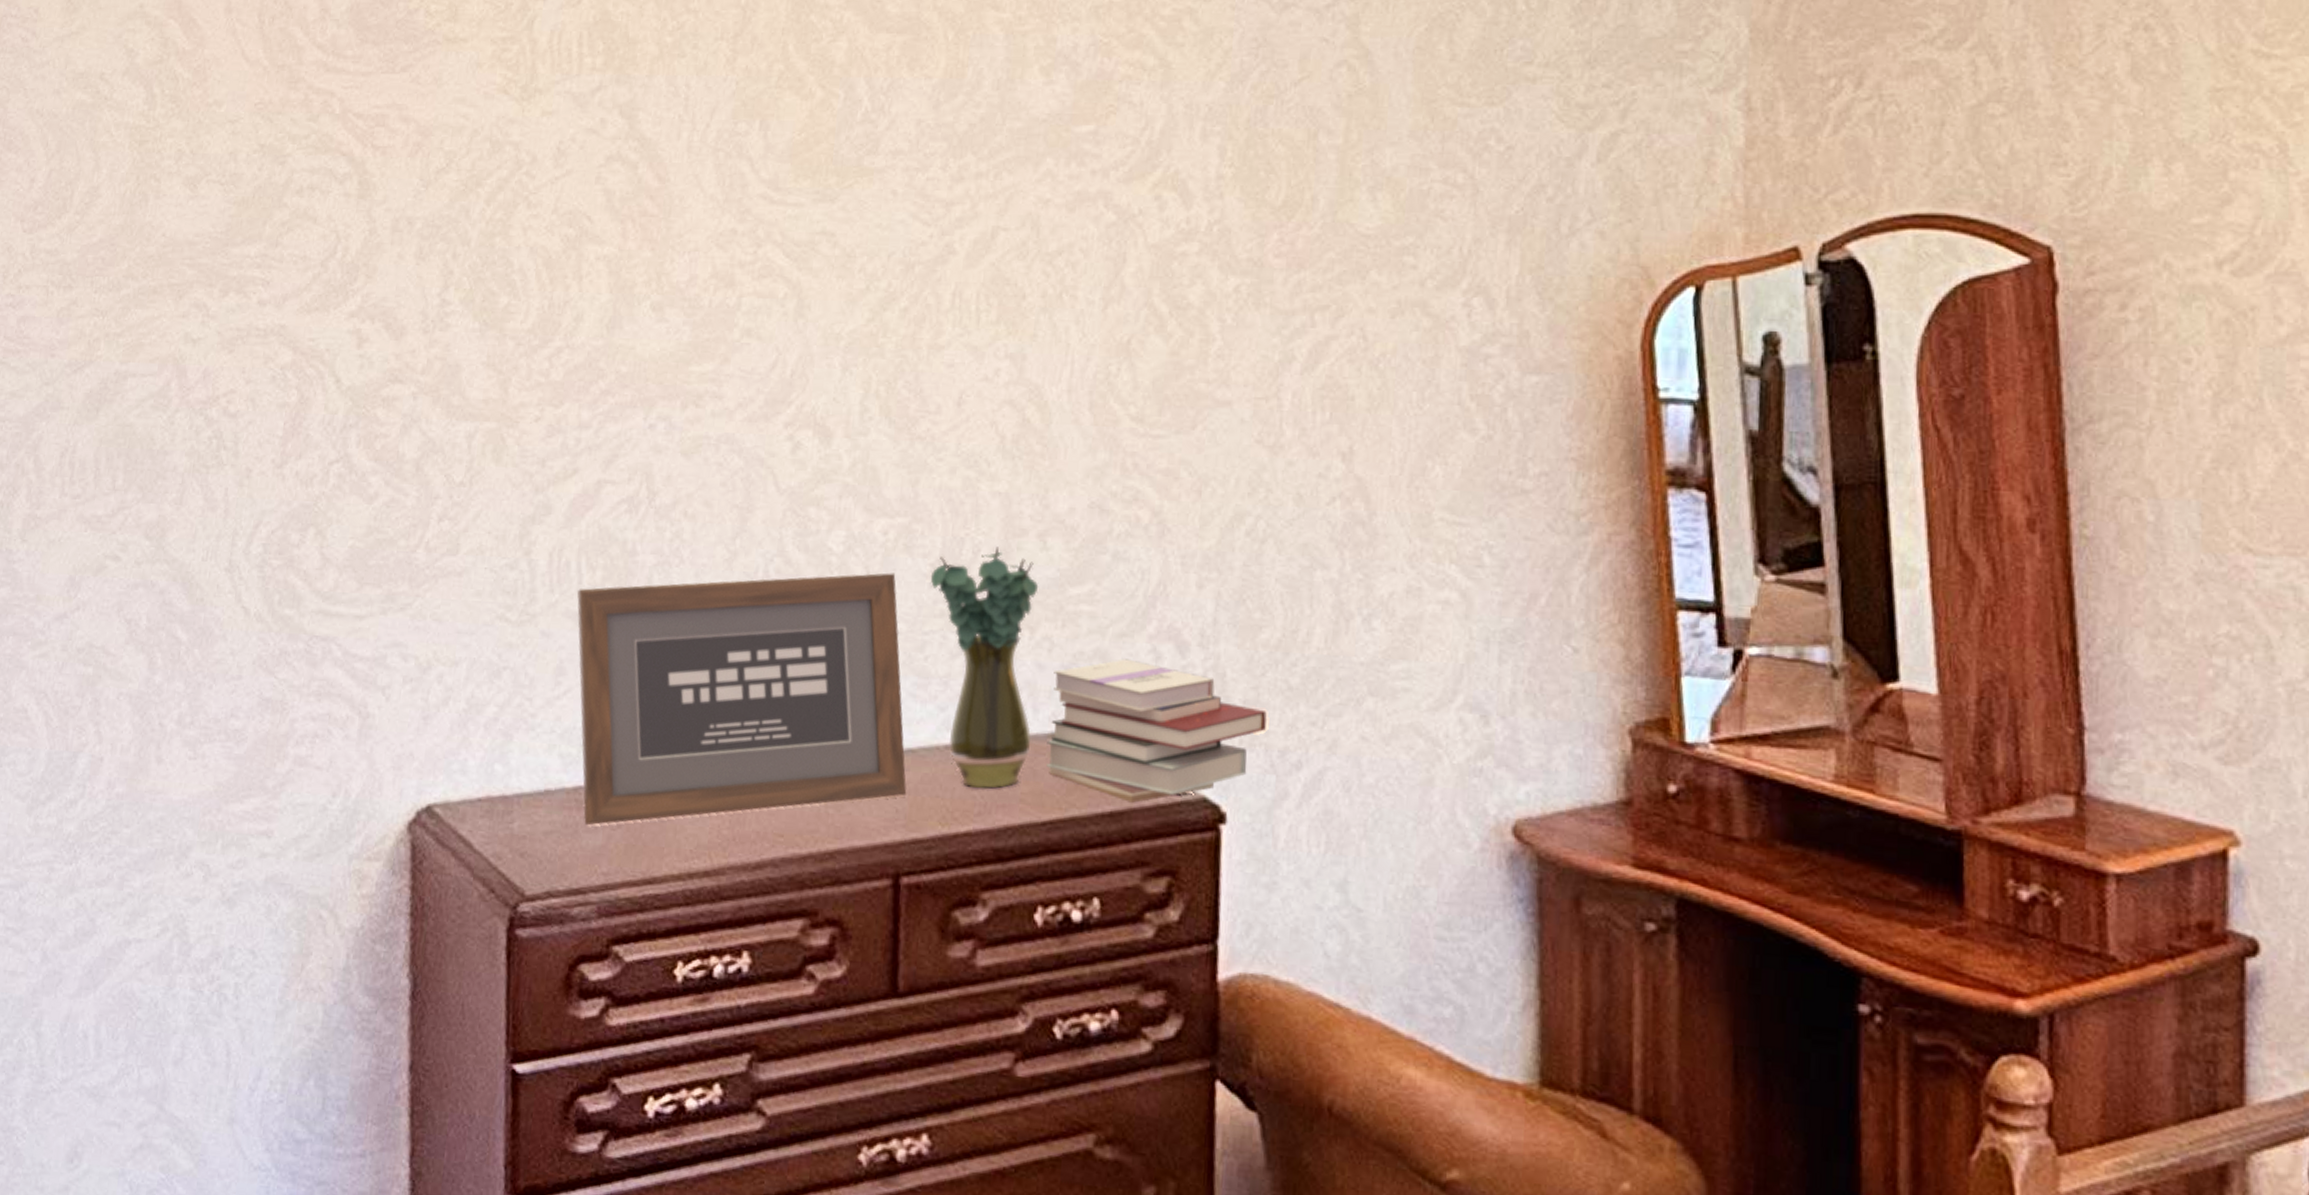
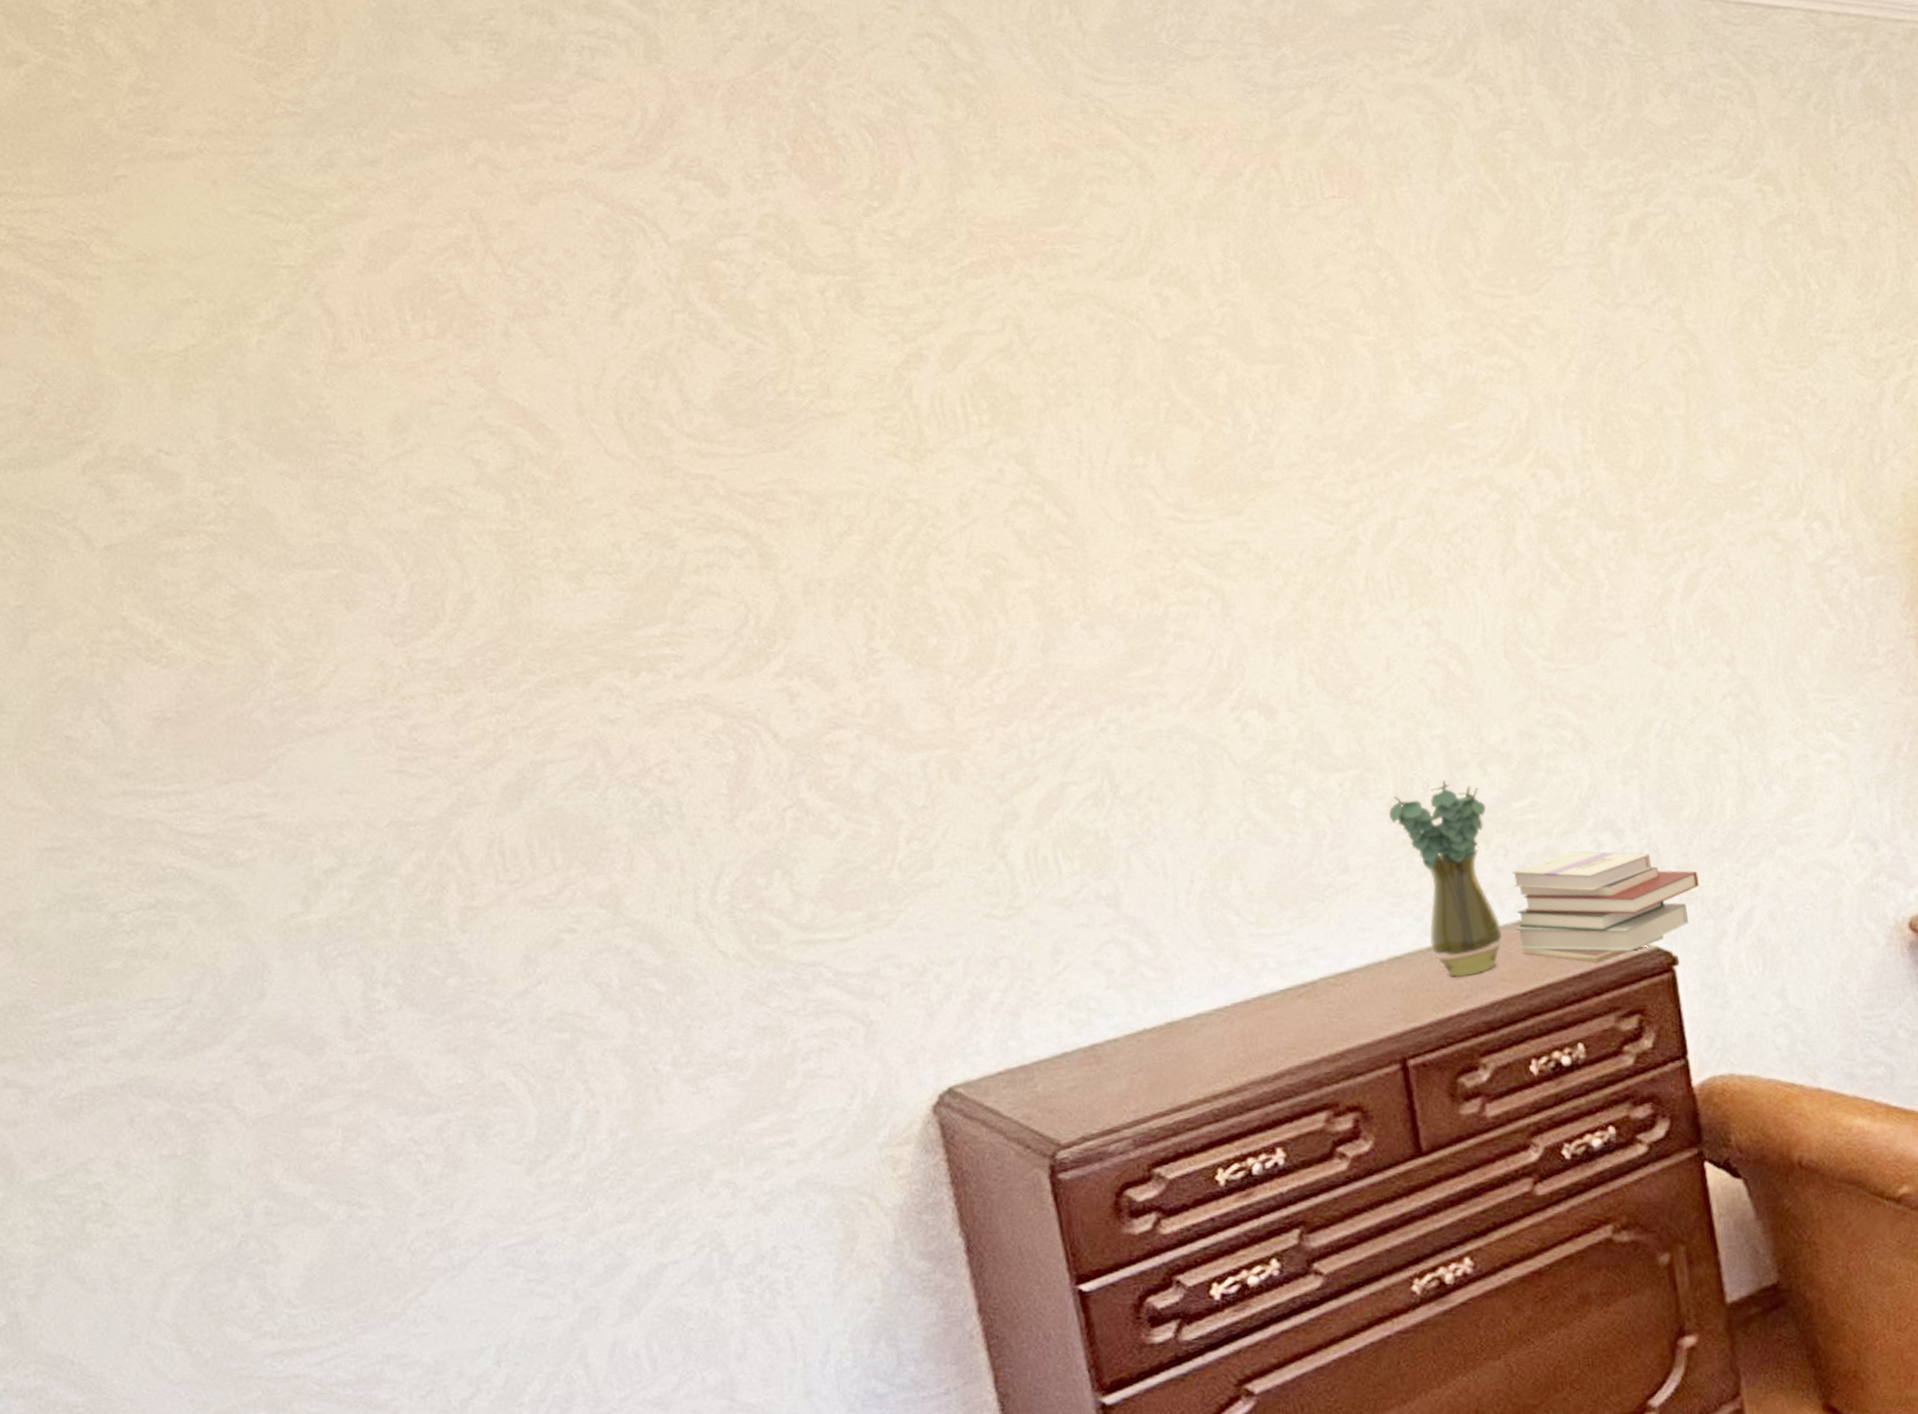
picture frame: present [577,573,907,826] -> none [1060,816,1400,1075]

